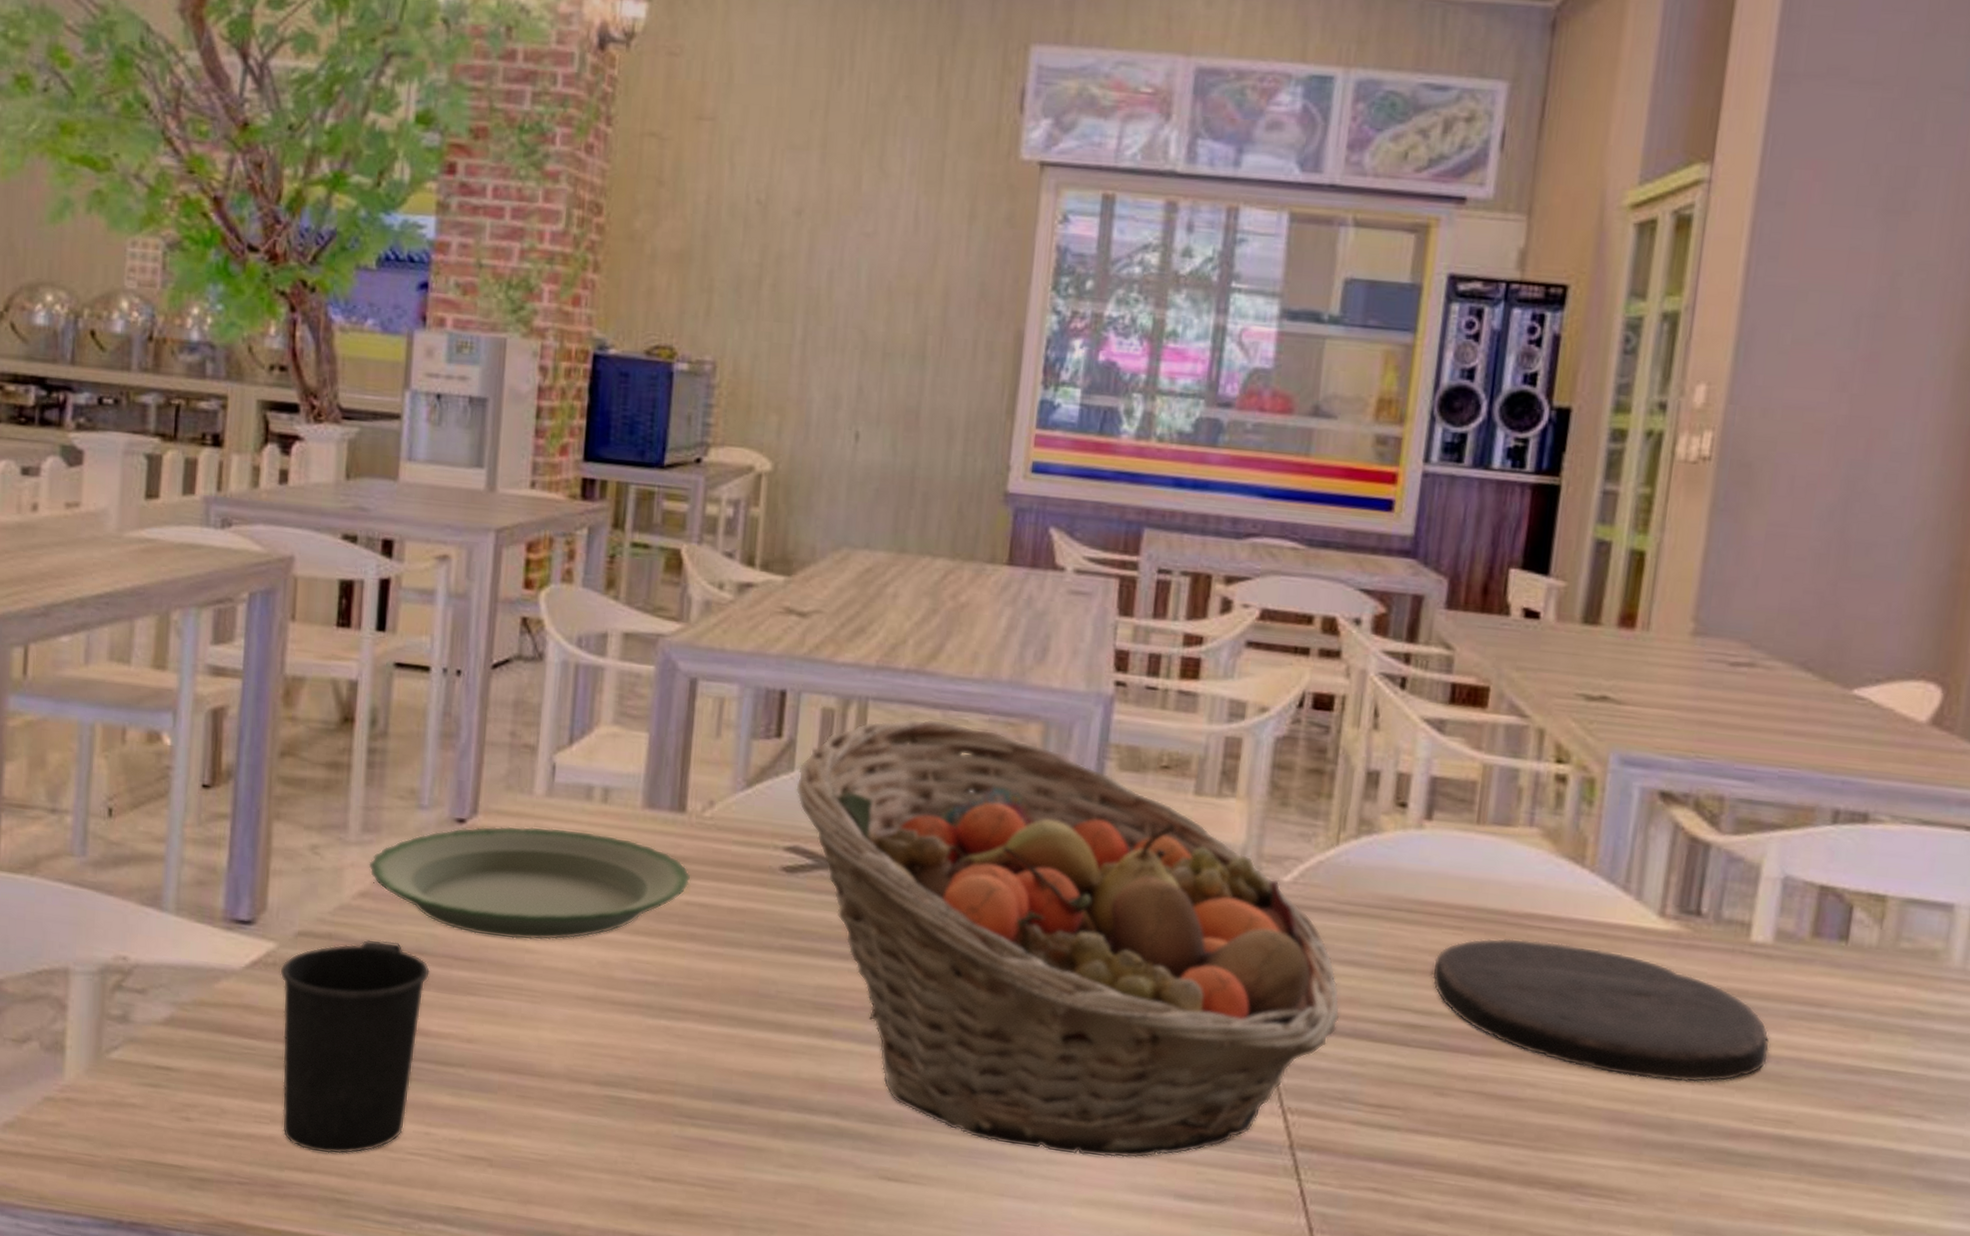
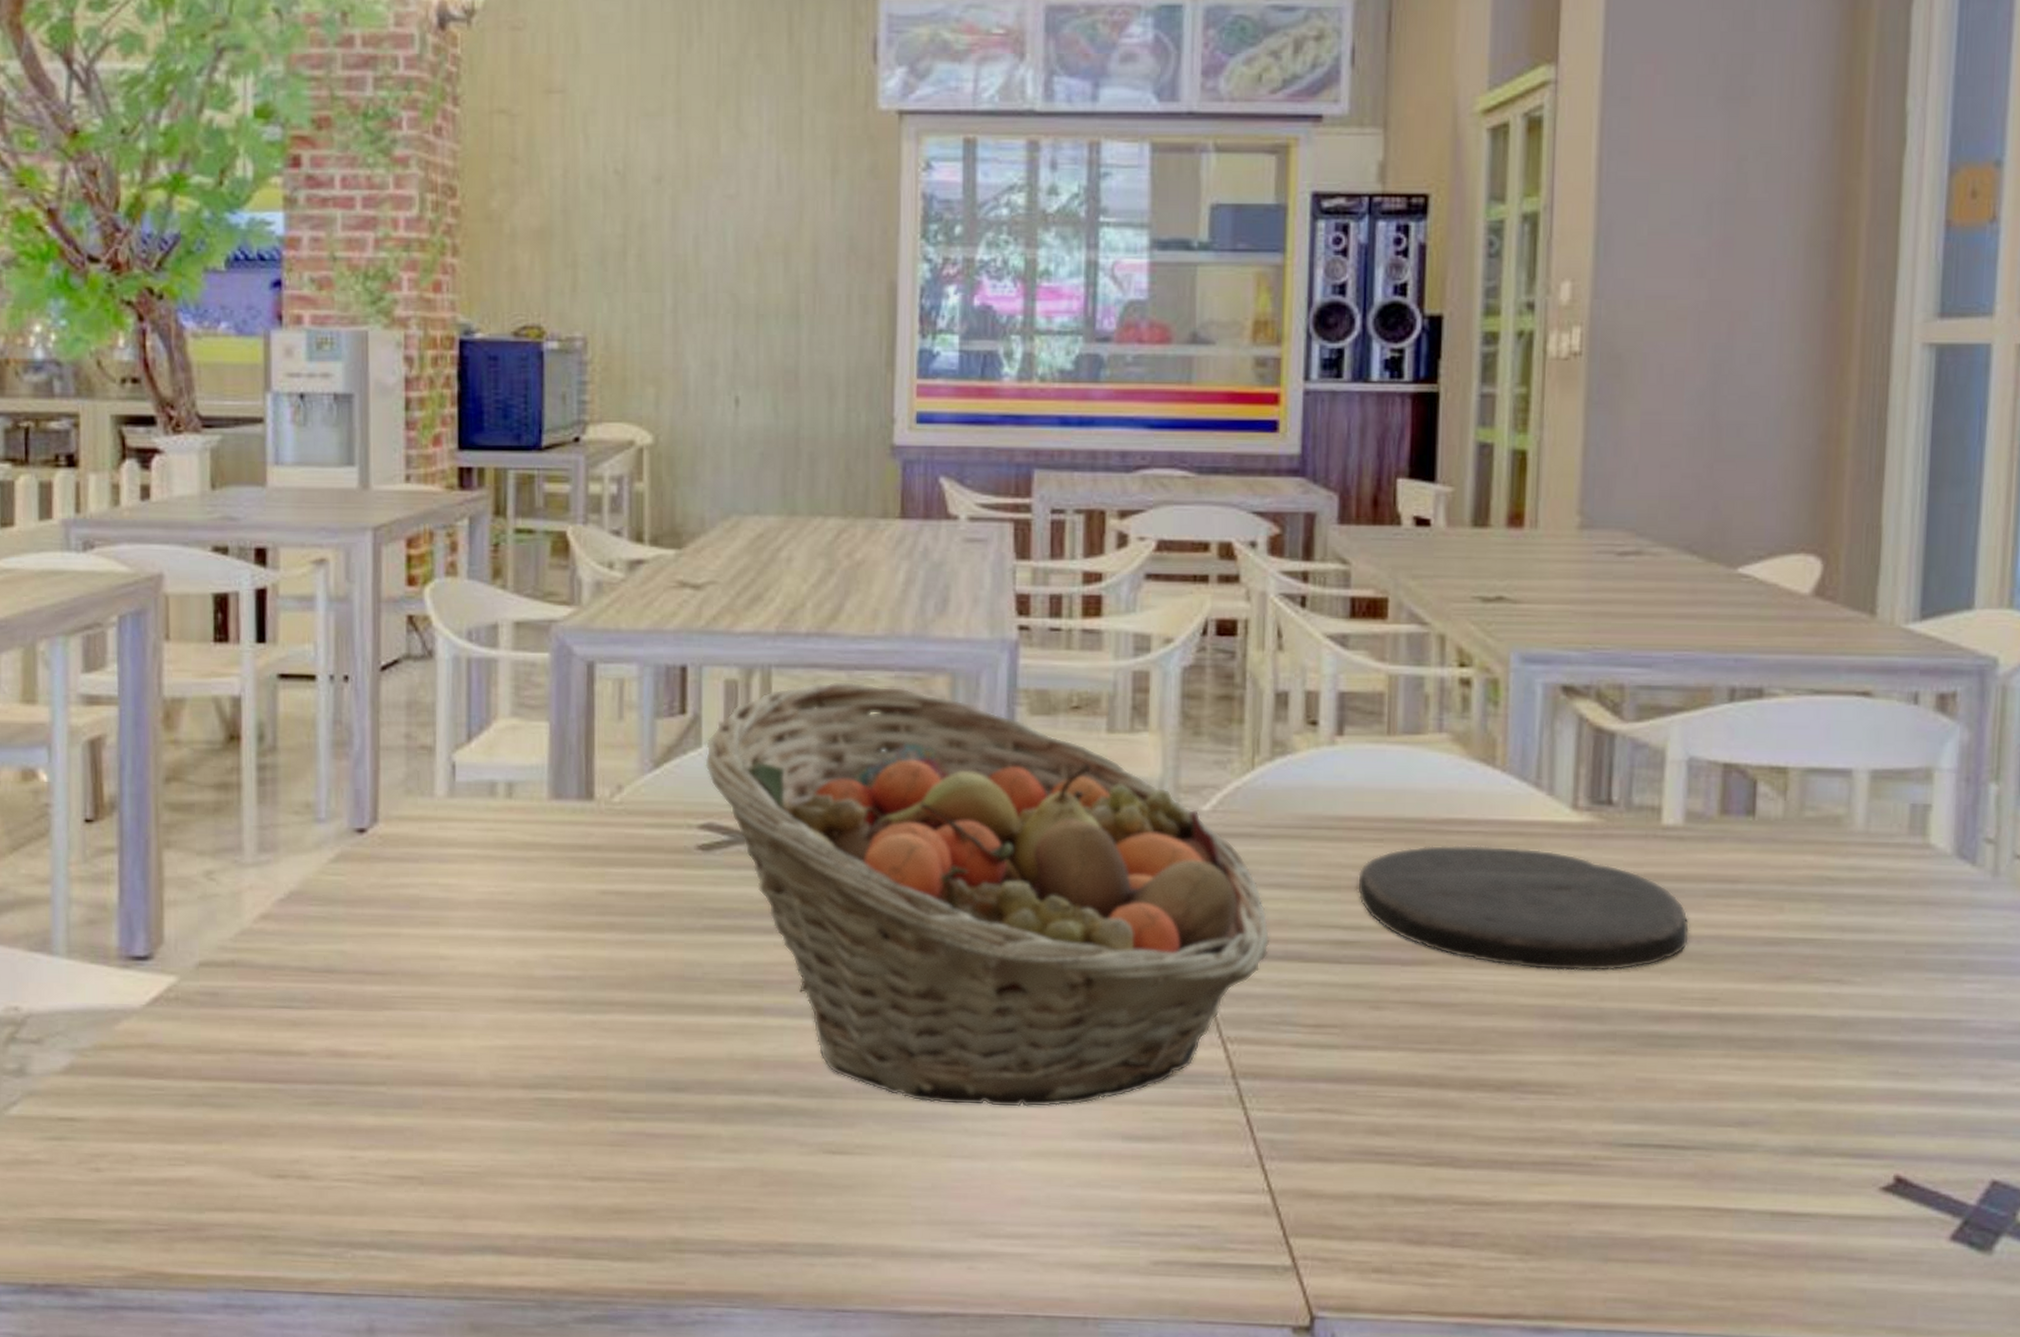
mug: present [280,939,431,1154] -> none [183,962,342,1190]
plate: present [368,826,691,940] -> none [268,829,605,948]

